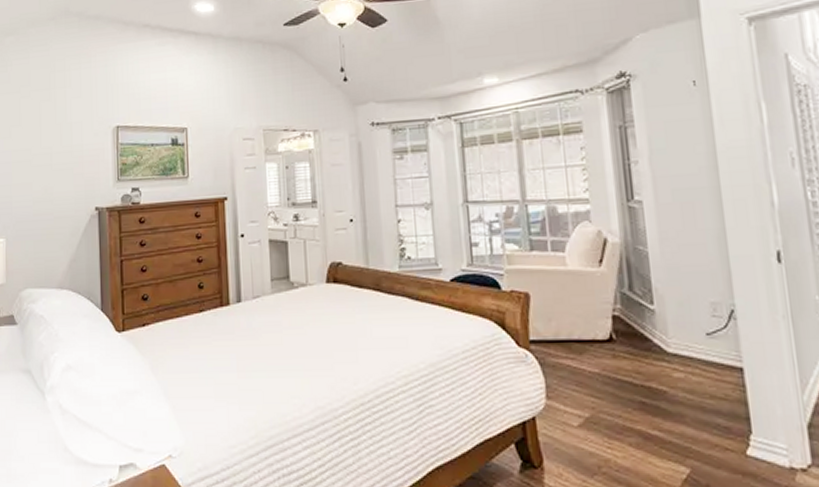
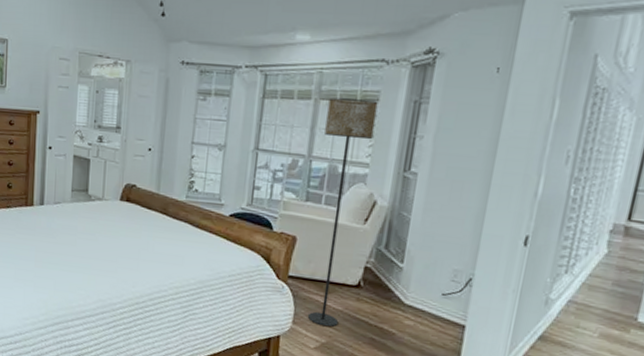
floor lamp: none [531,132,599,396] -> present [307,97,379,327]

